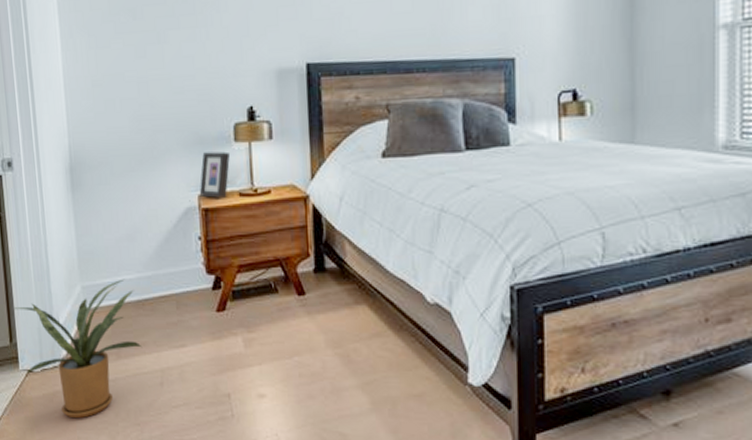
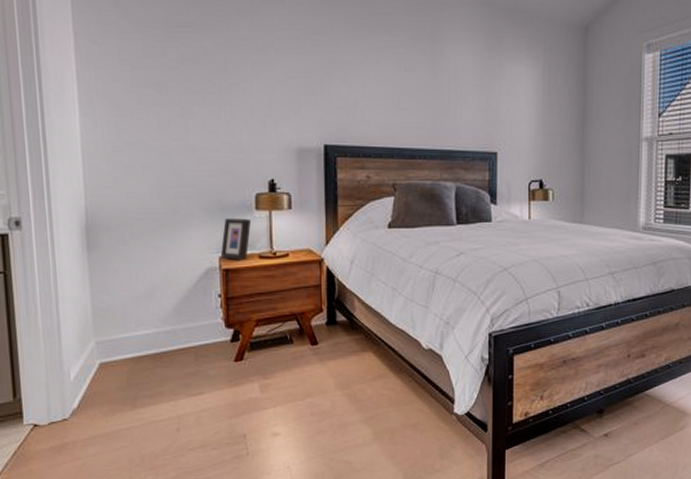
house plant: present [14,279,143,419] -> none [19,333,159,468]

